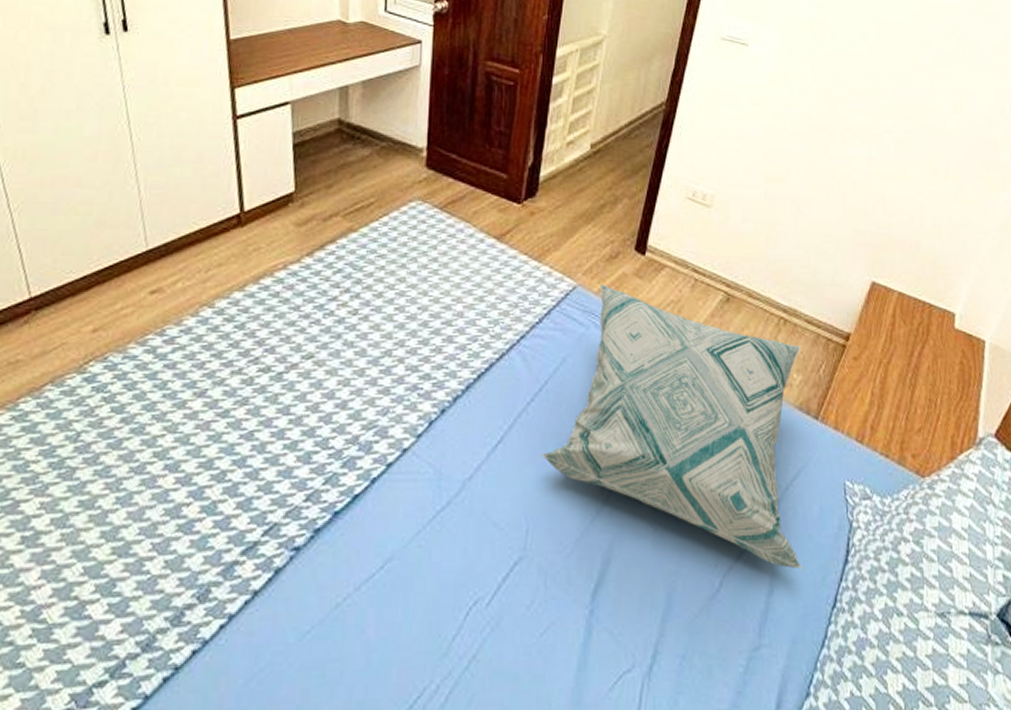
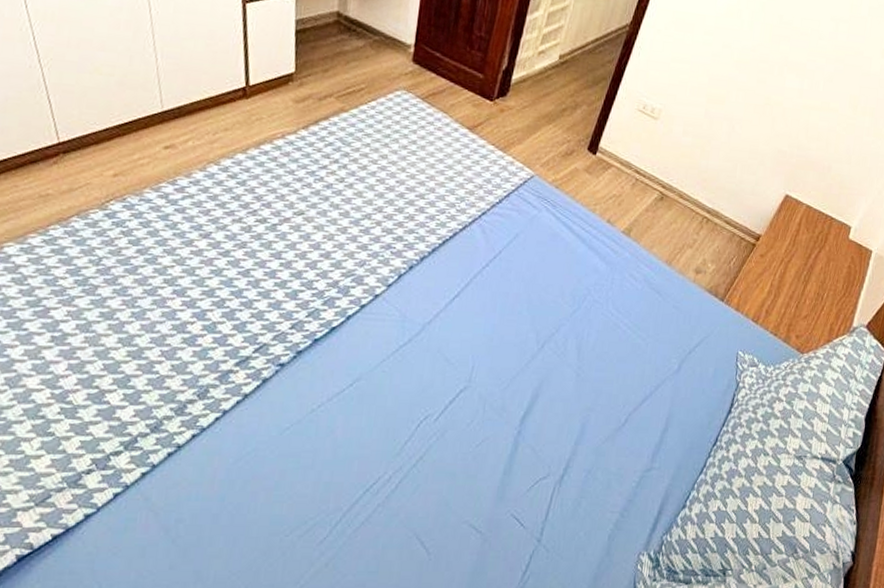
decorative pillow: present [541,283,803,569] -> none [490,175,718,415]

